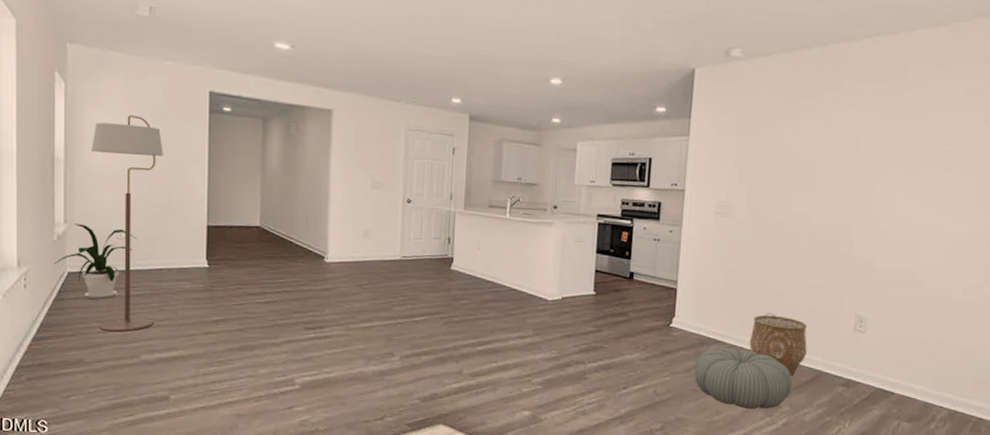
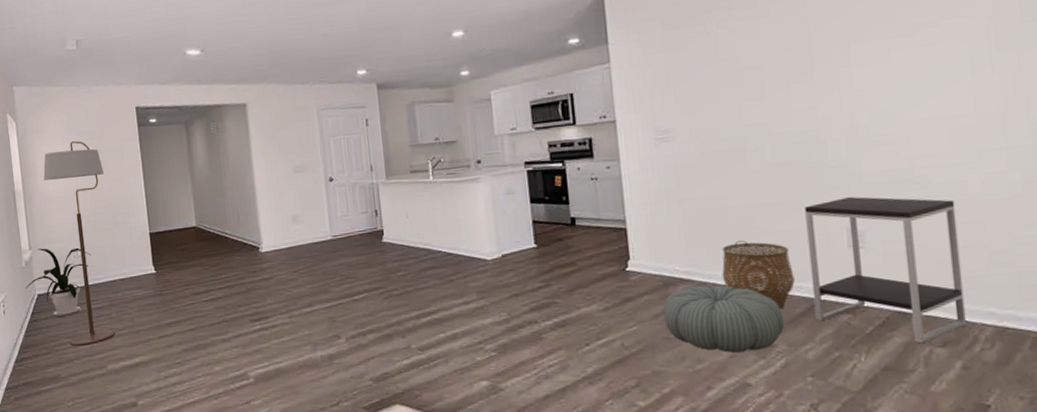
side table: none [817,288,940,418] -> present [805,196,967,344]

